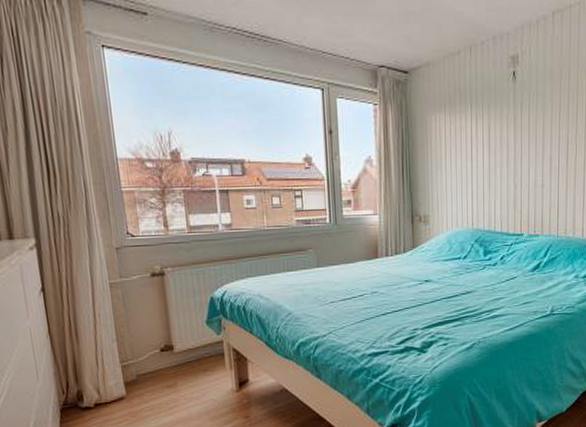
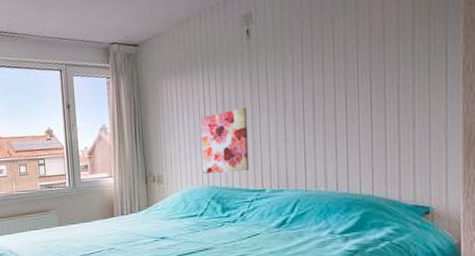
wall art: none [467,151,511,216] -> present [200,107,250,174]

